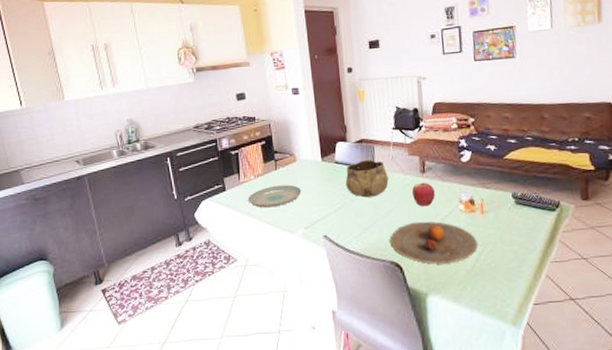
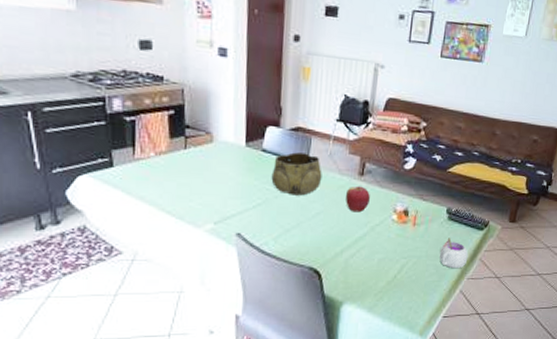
plate: present [248,184,301,208] -> none [144,168,215,195]
plate: present [390,221,478,264] -> none [312,227,403,274]
mug: none [514,221,546,253] -> present [439,237,469,269]

